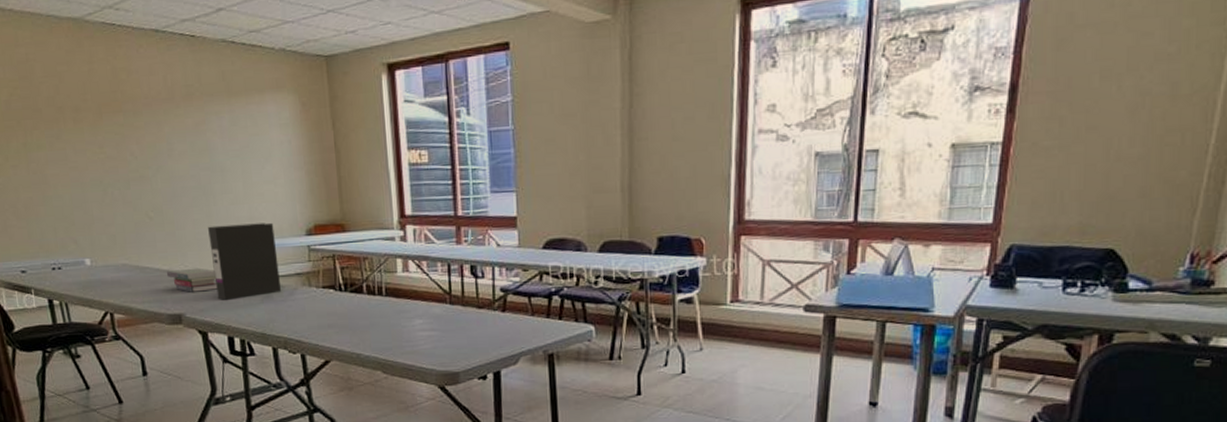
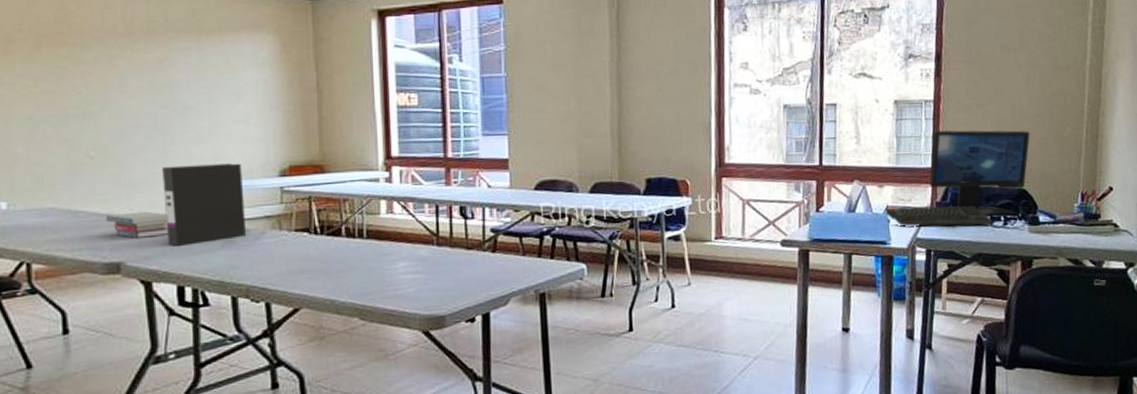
computer keyboard: none [929,268,1067,293] -> present [884,206,993,228]
computer monitor: none [989,177,1128,283] -> present [929,130,1030,217]

